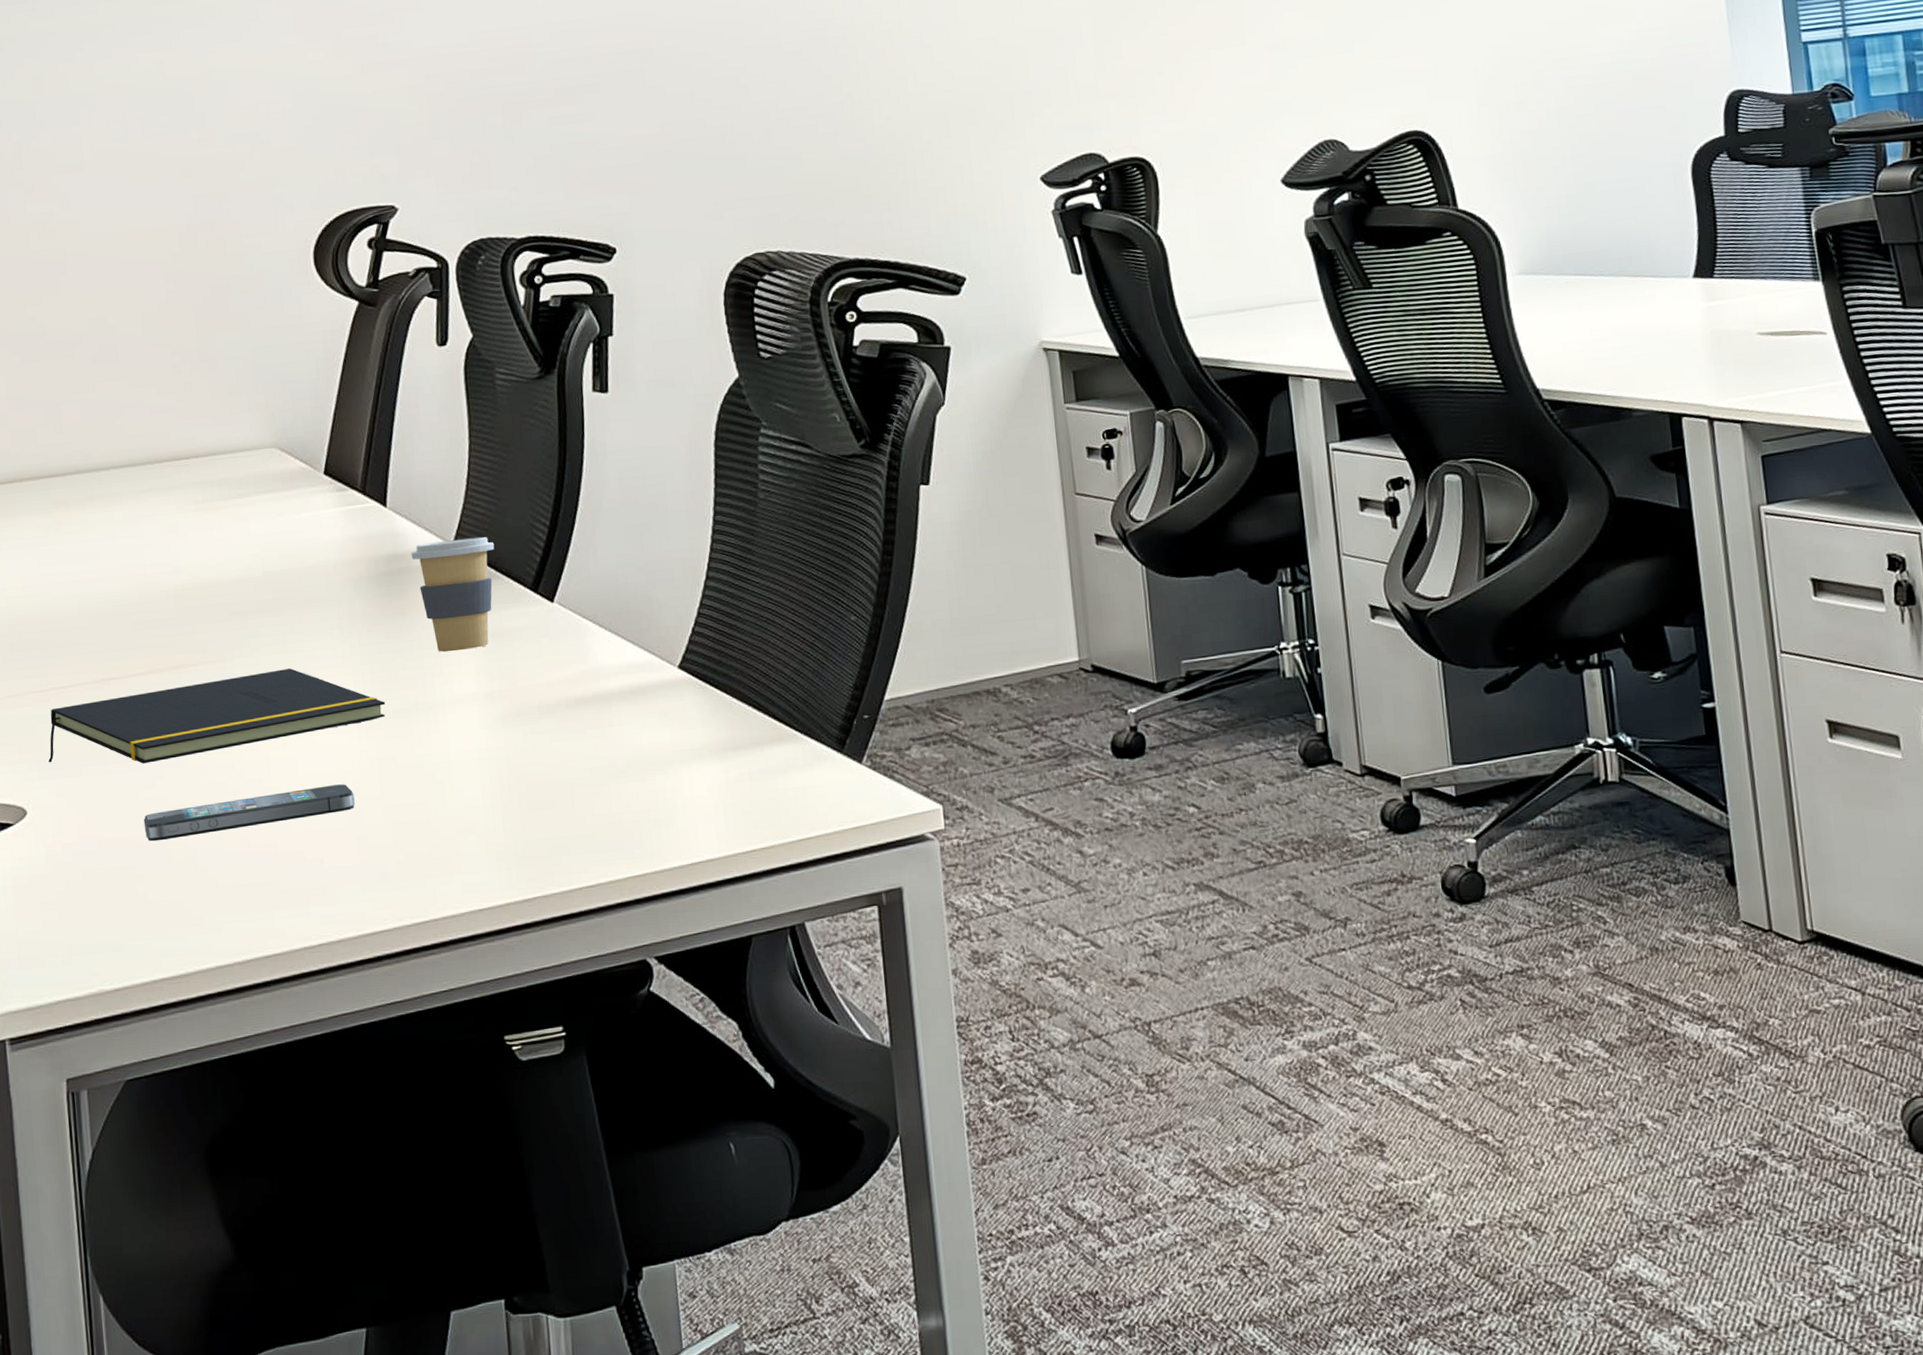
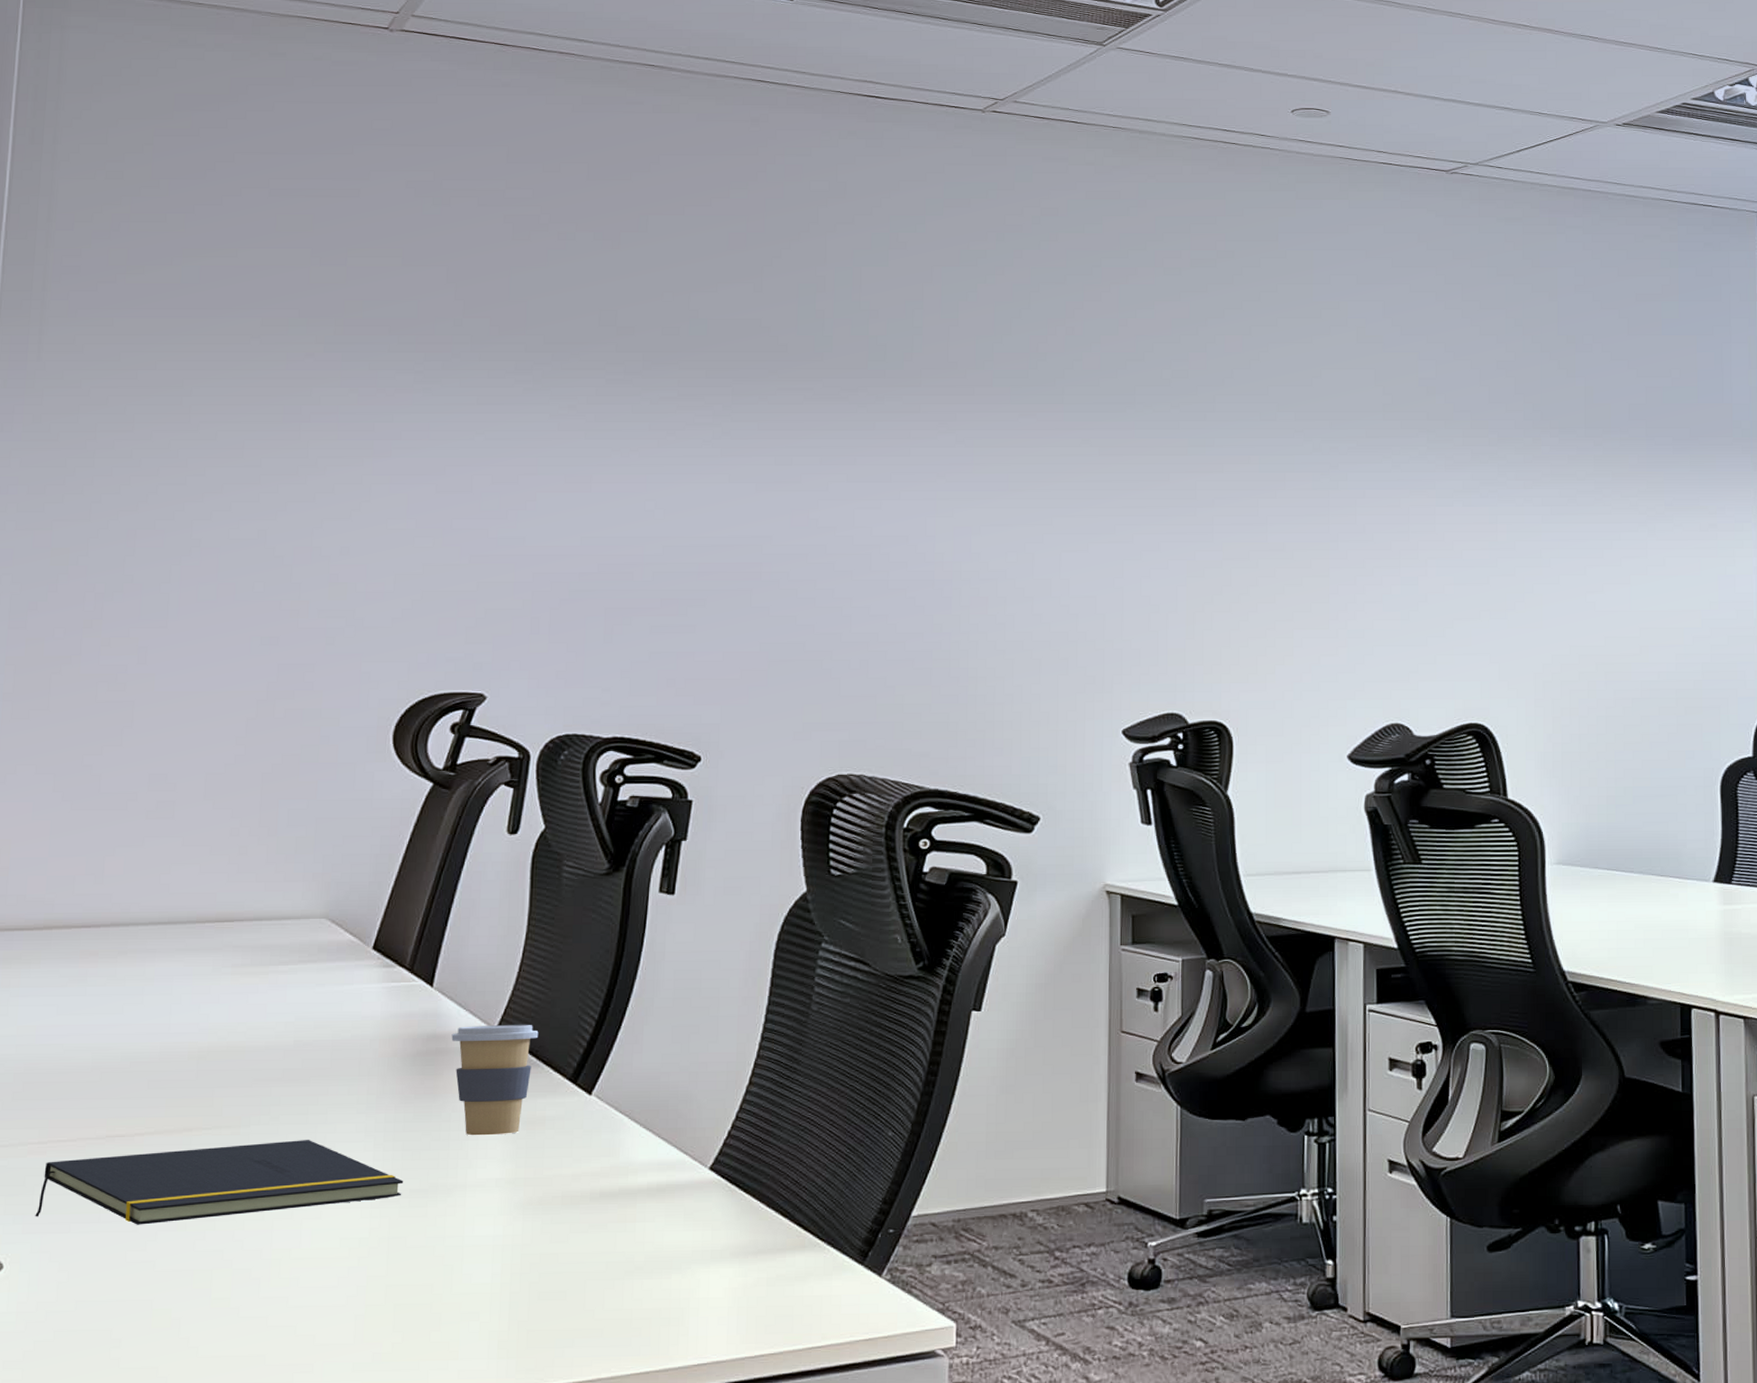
smartphone: present [143,784,355,842] -> none [128,1260,357,1306]

